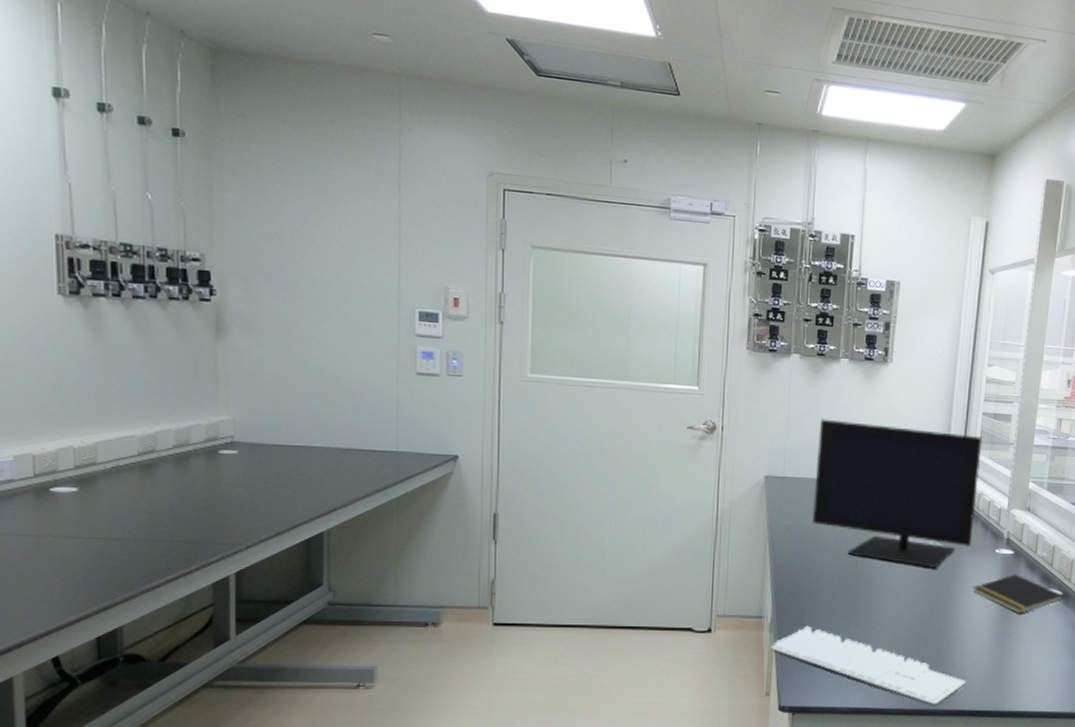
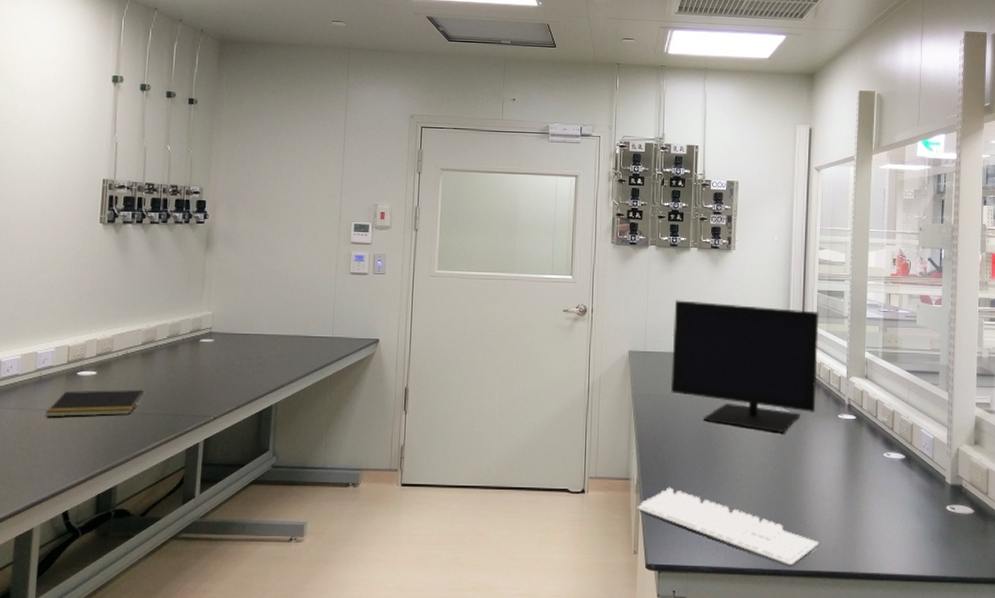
notepad: none [11,510,147,544] -> present [46,389,143,418]
notepad: present [973,574,1064,613] -> none [819,438,907,476]

